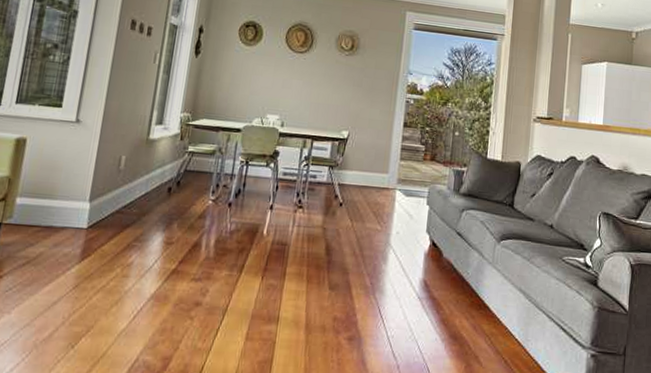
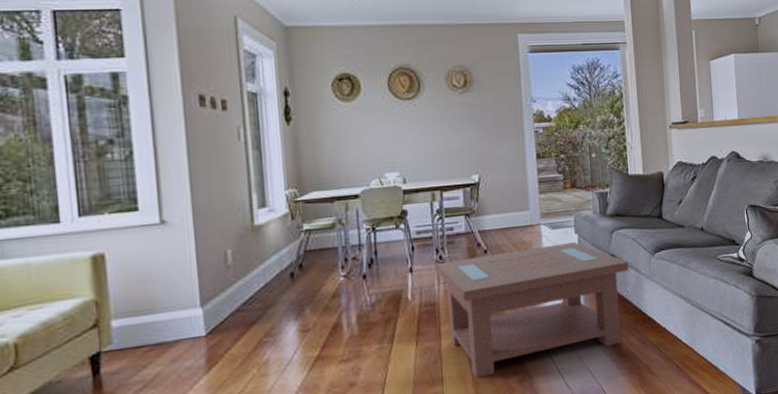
coffee table: none [293,205,474,326] -> present [436,242,629,378]

